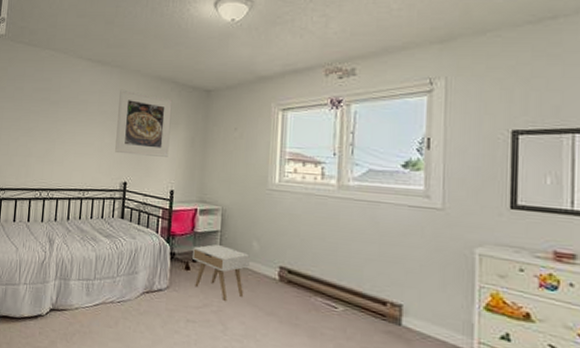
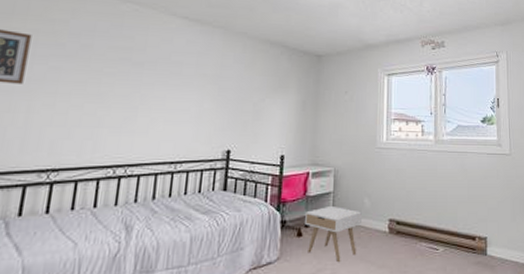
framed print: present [115,89,173,157] -> none [216,51,283,122]

